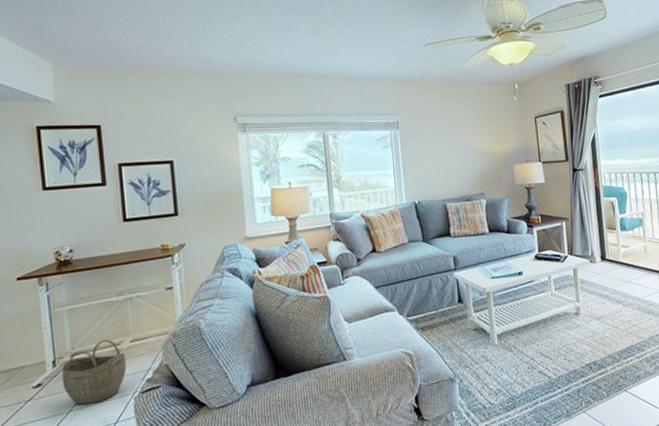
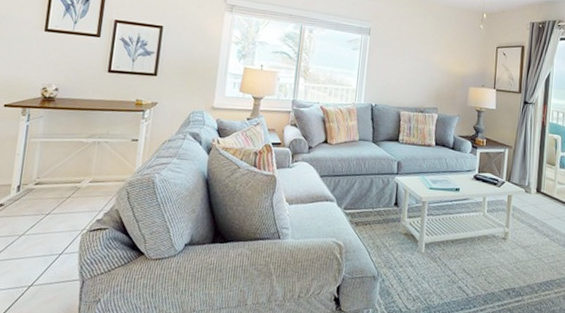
woven basket: present [61,340,127,405] -> none [21,176,83,233]

